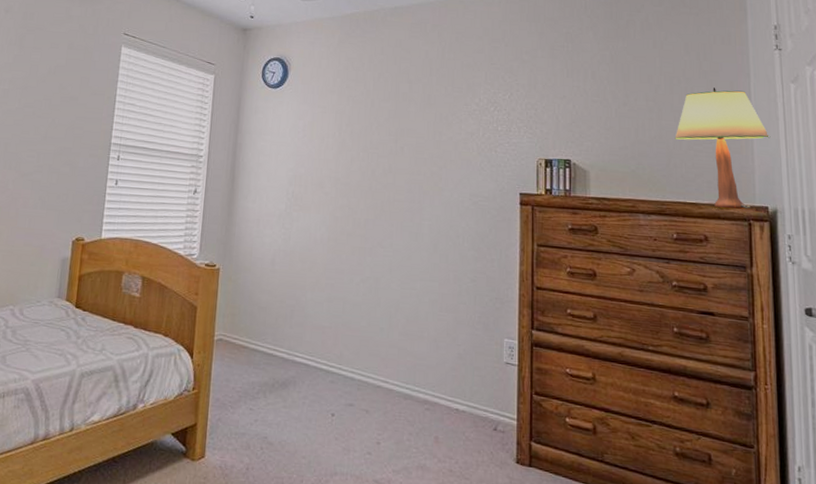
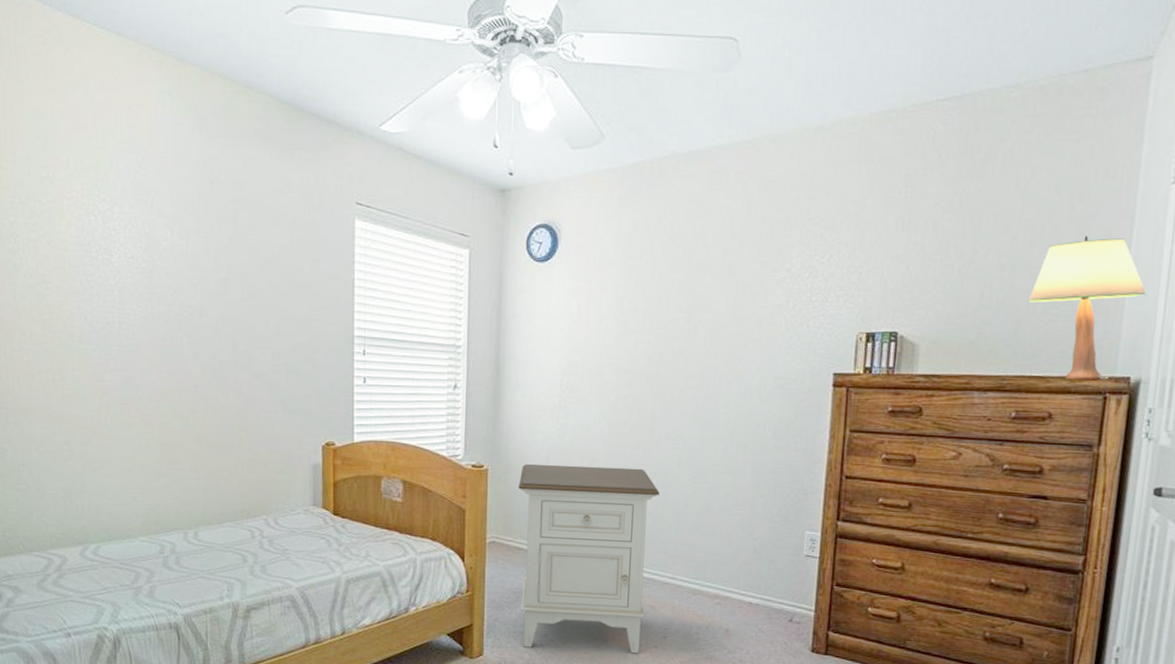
nightstand: none [242,265,373,461] -> present [518,463,660,654]

